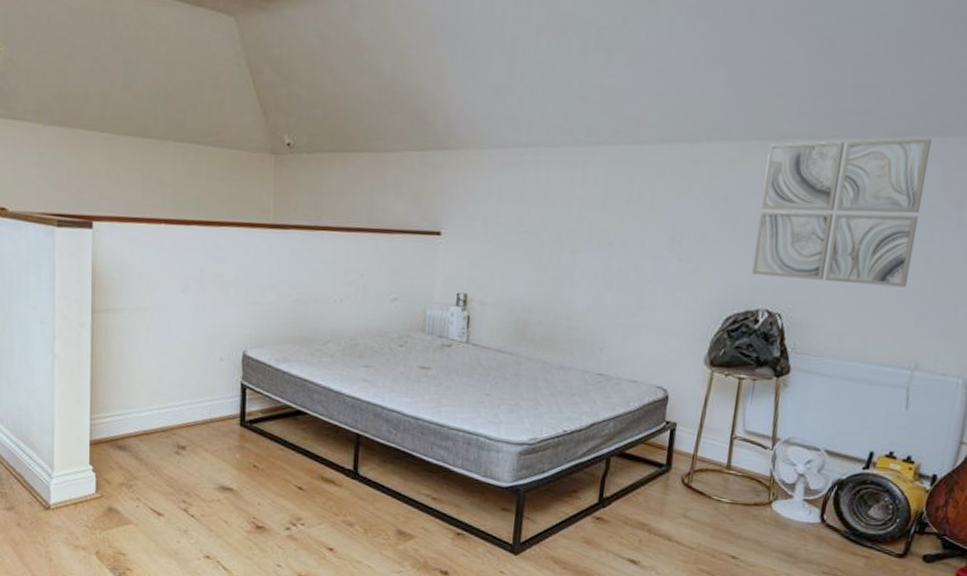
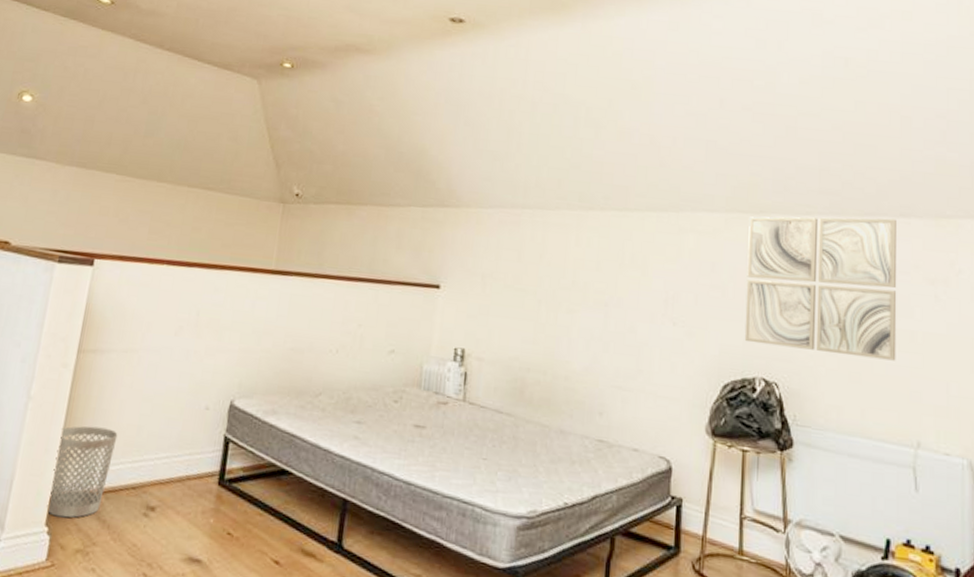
wastebasket: none [88,379,142,458] -> present [46,426,118,518]

